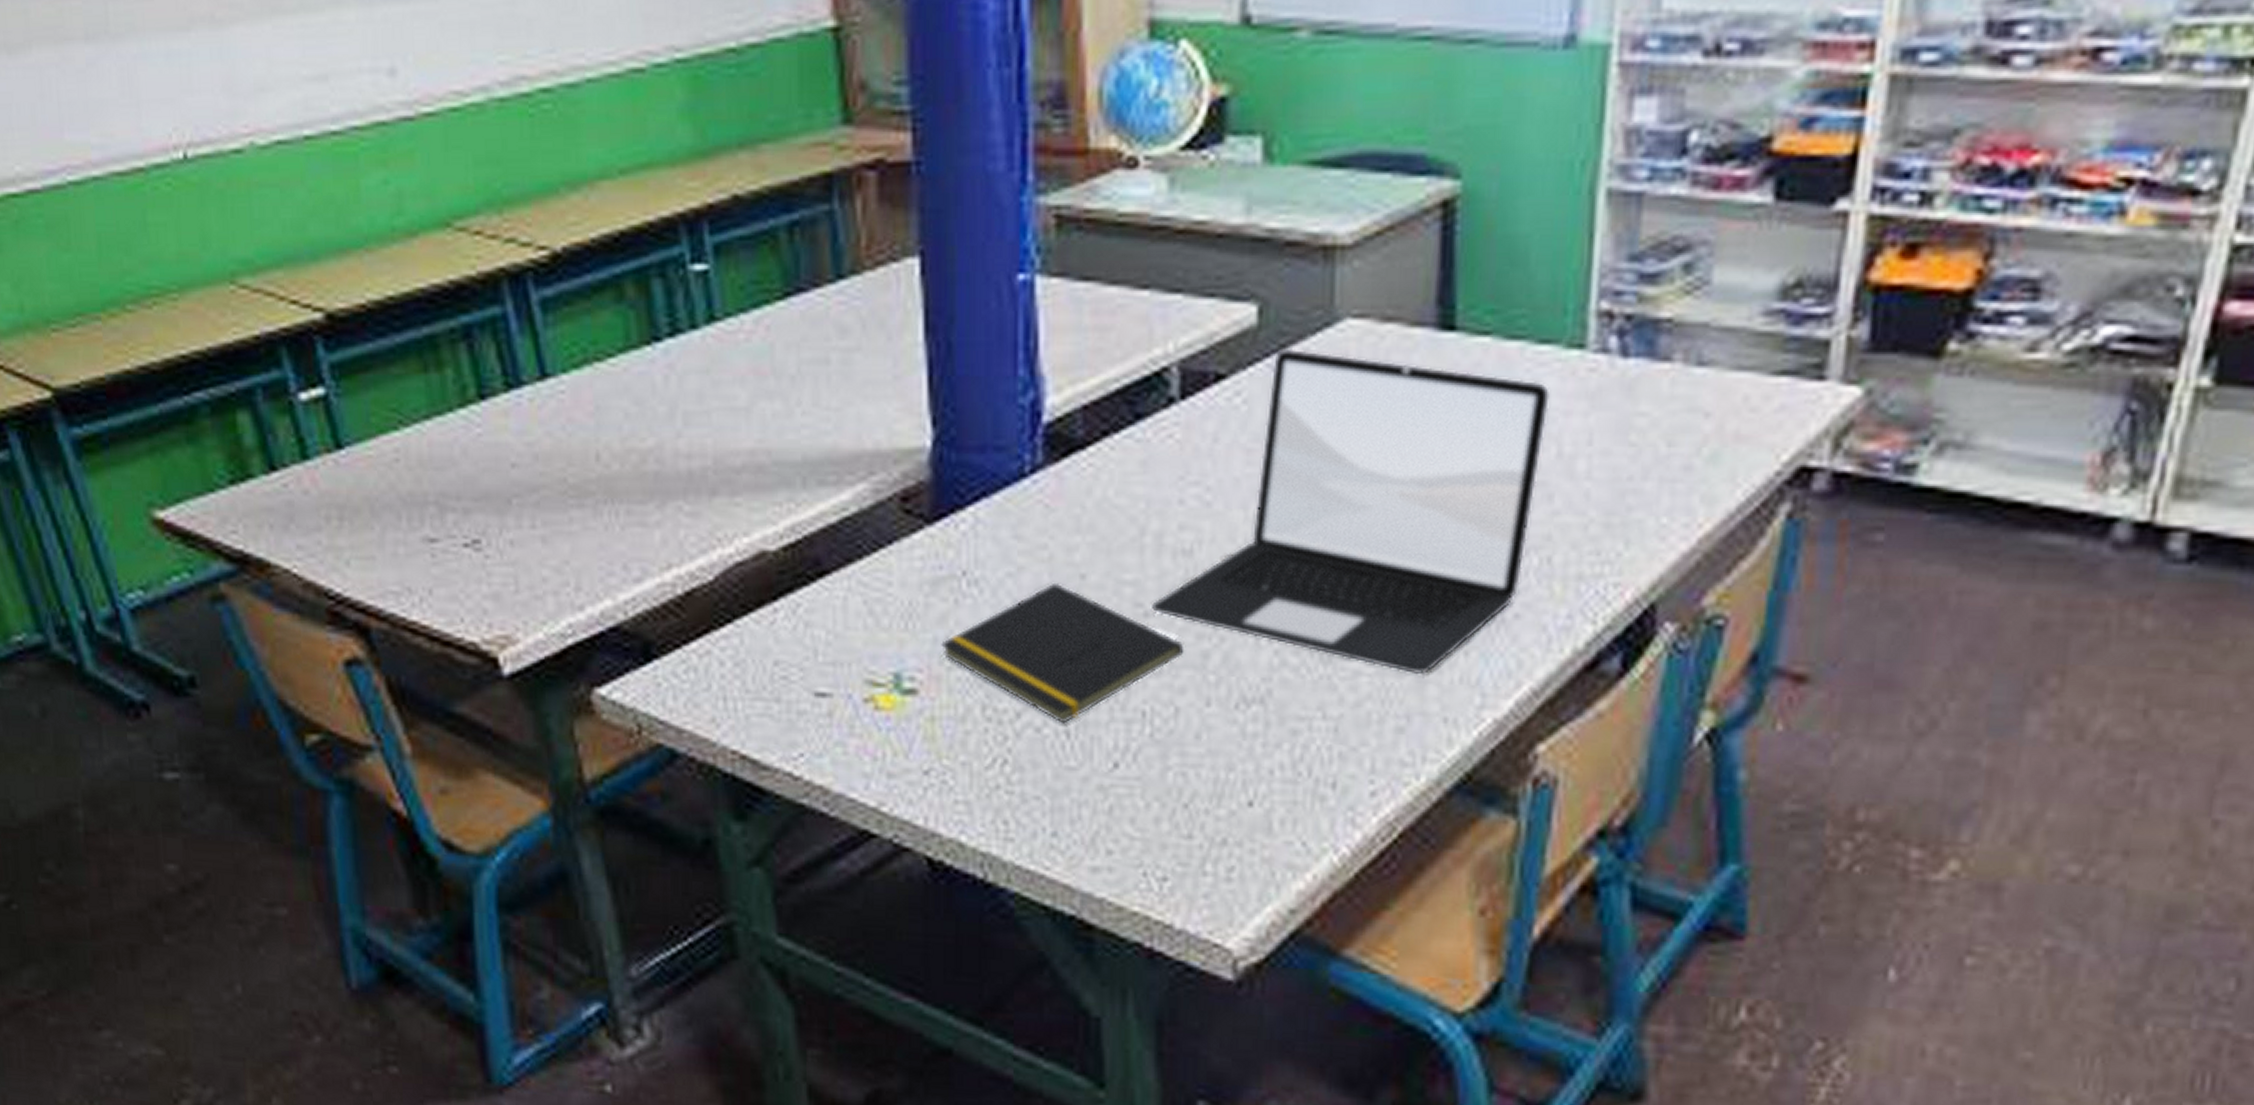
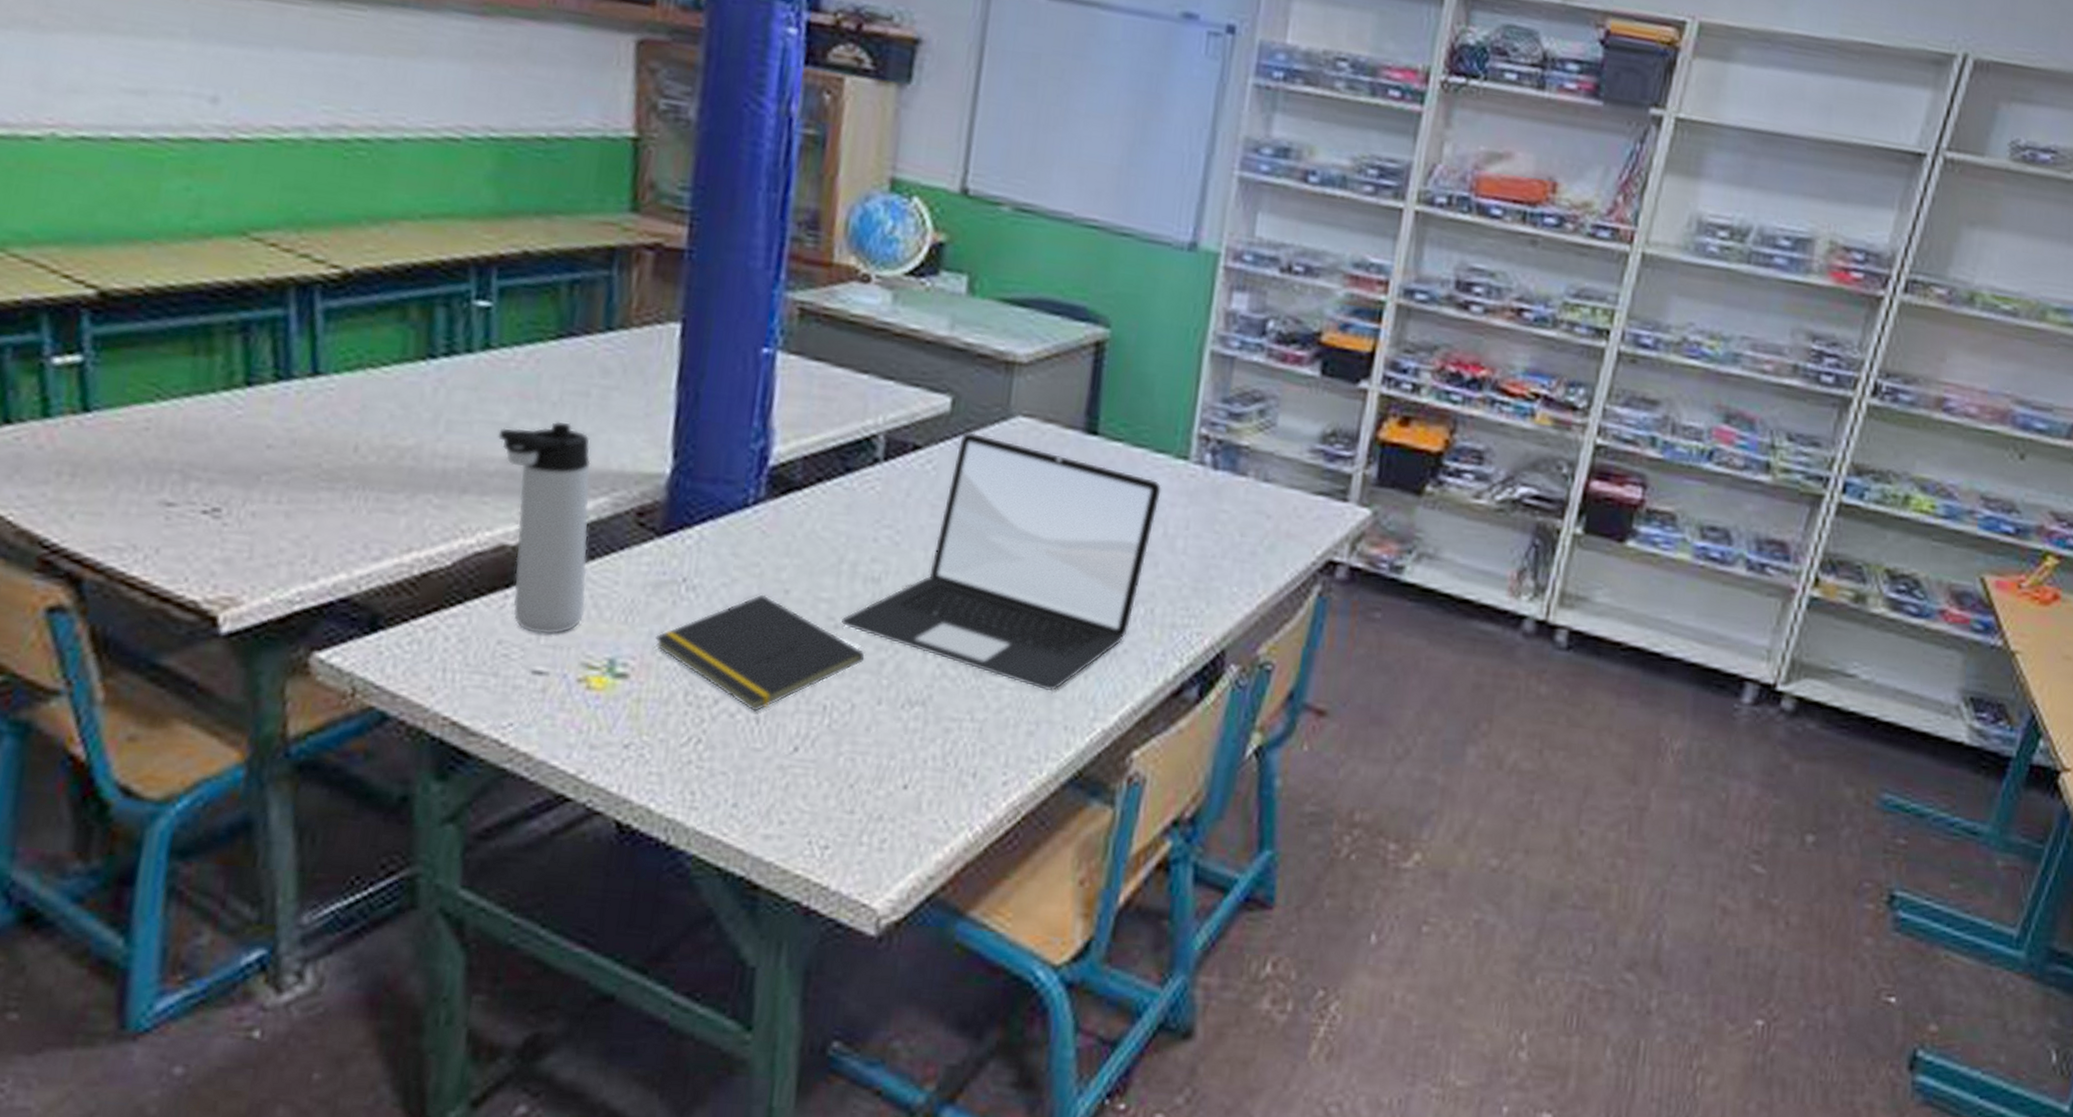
thermos bottle: none [739,398,859,650] -> present [498,421,591,635]

